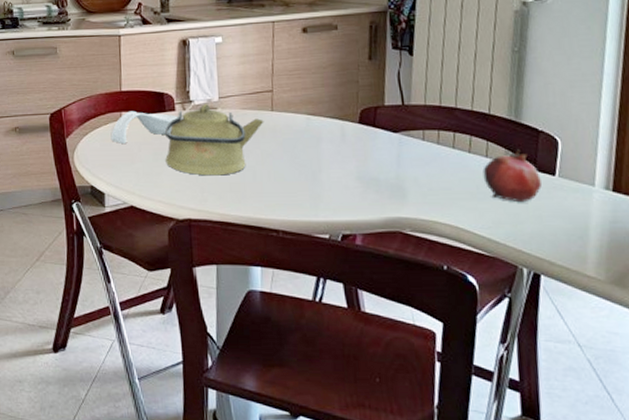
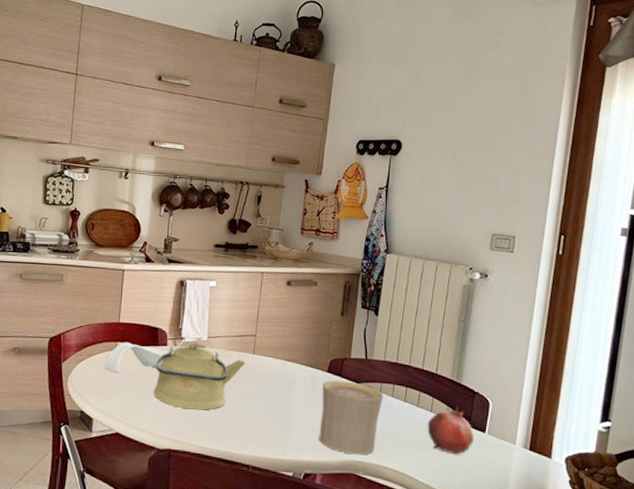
cup: none [354,131,427,211] -> present [319,380,383,455]

